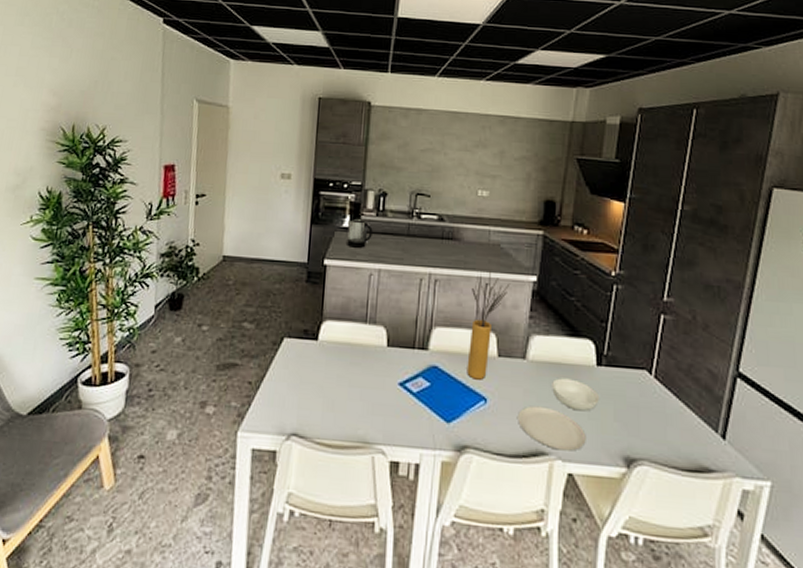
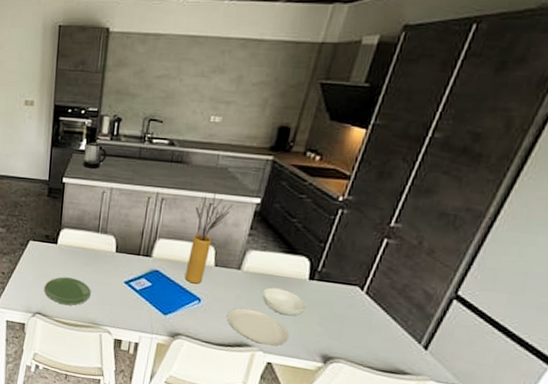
plate: none [301,382,360,421] -> present [43,277,91,306]

